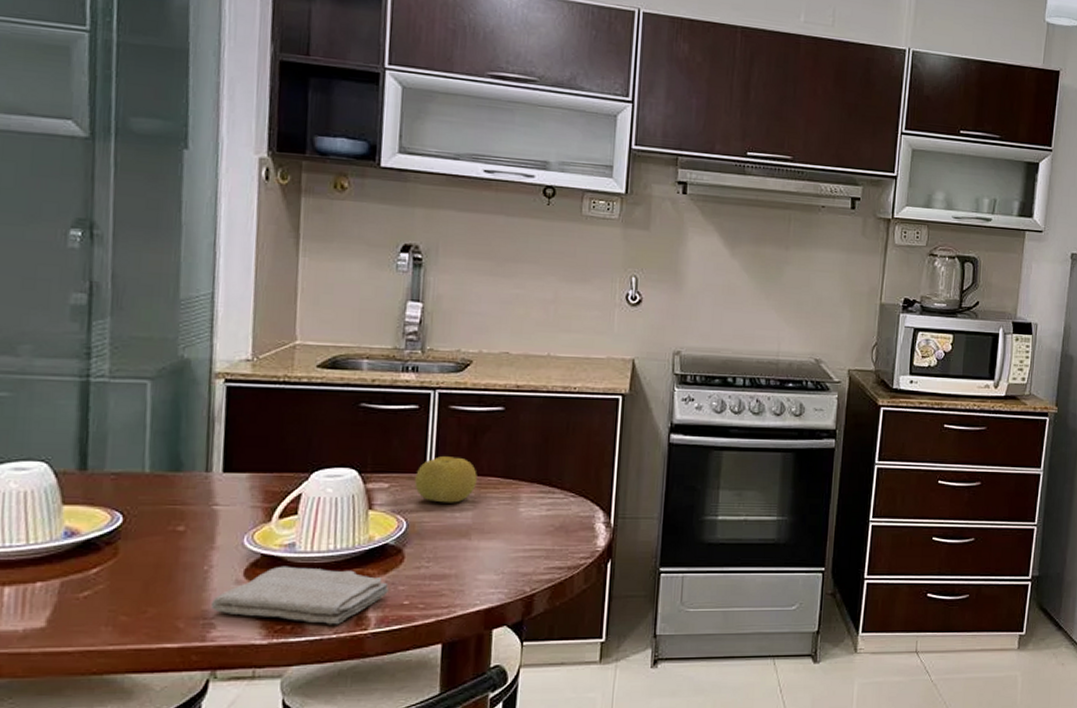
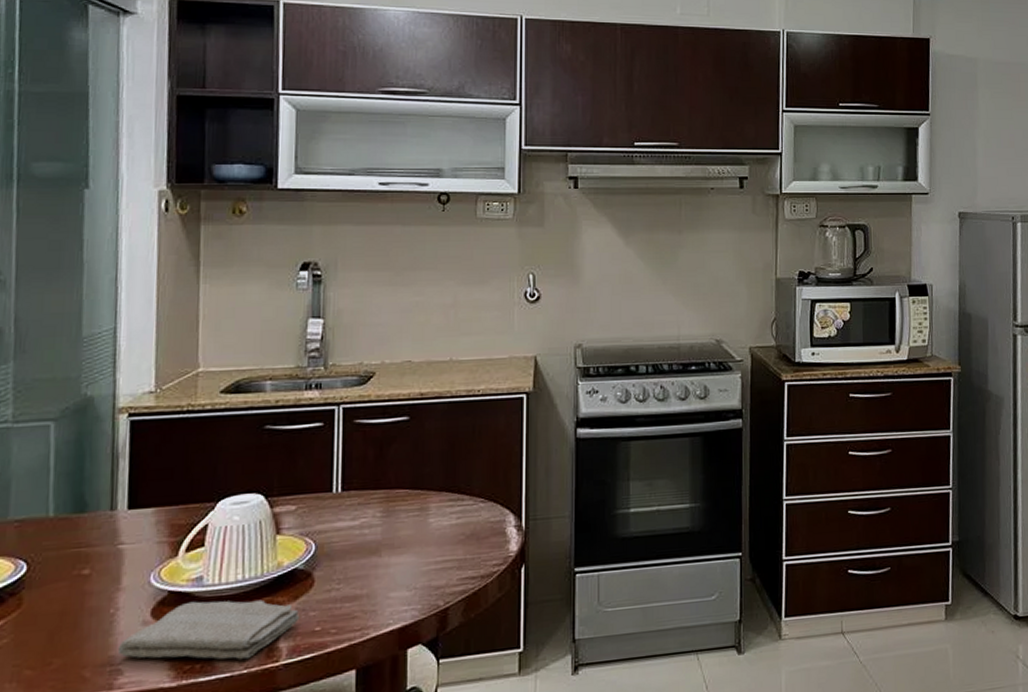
fruit: present [415,456,477,503] -> none [322,471,385,521]

